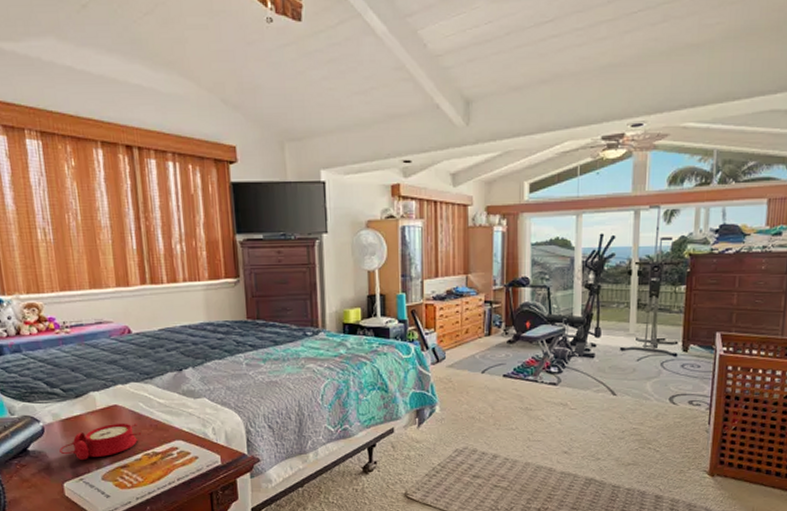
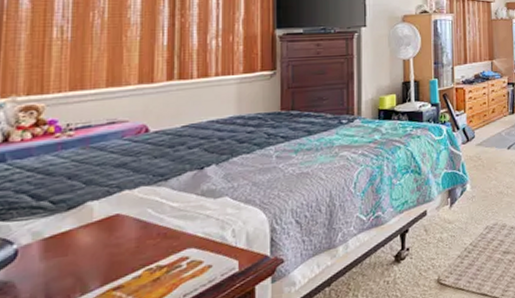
alarm clock: present [59,423,142,461] -> none [34,234,146,288]

